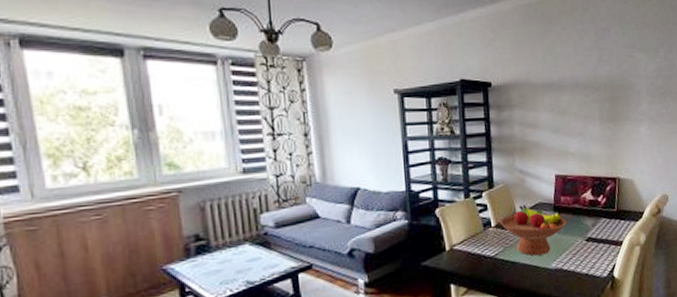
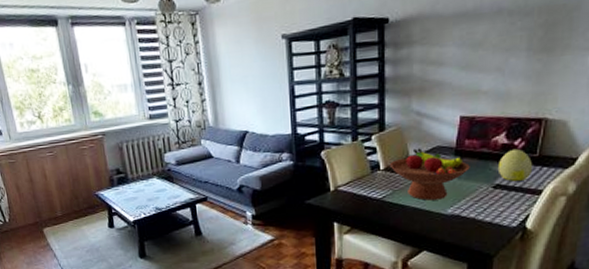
decorative egg: none [587,204,614,234] -> present [497,148,533,181]

